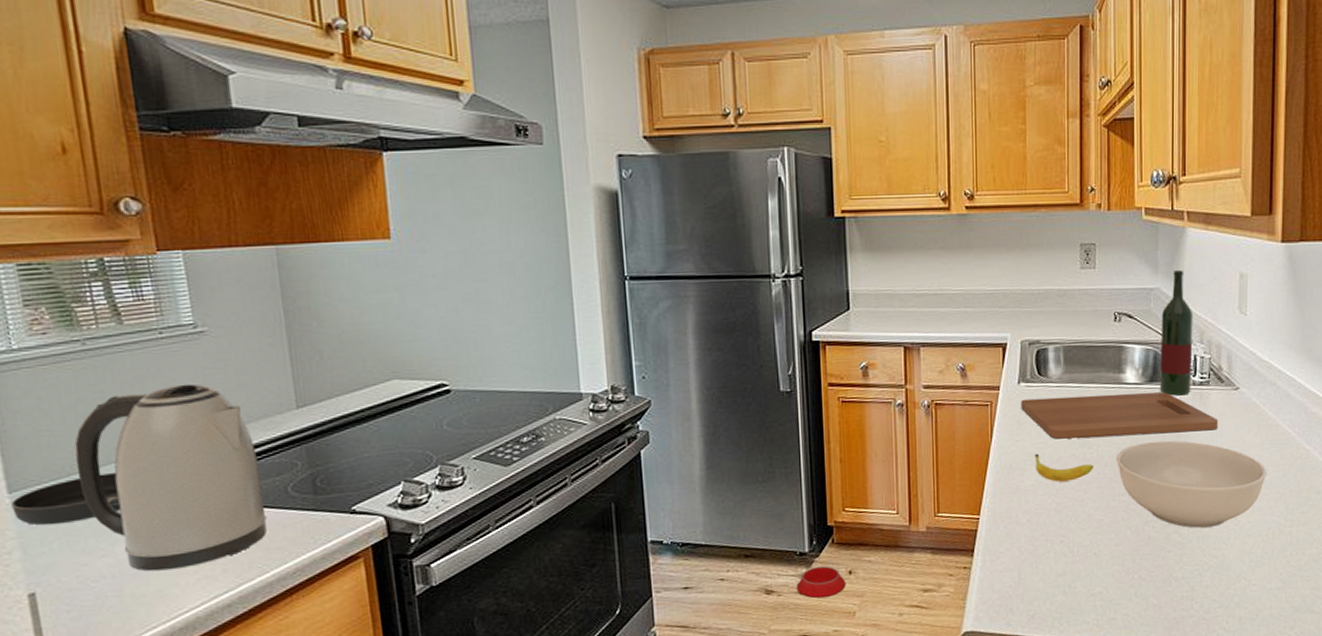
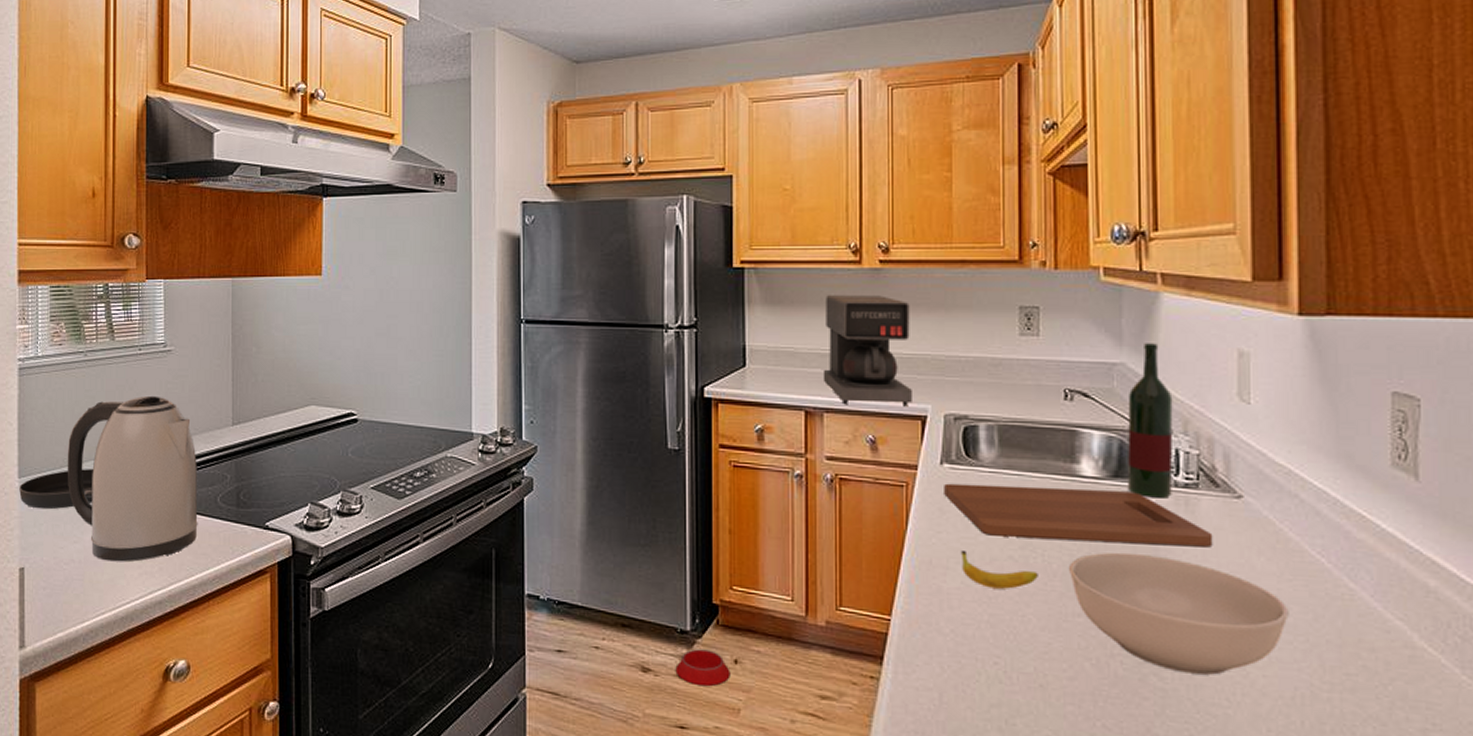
coffee maker: none [918,239,994,338] -> present [822,295,912,407]

